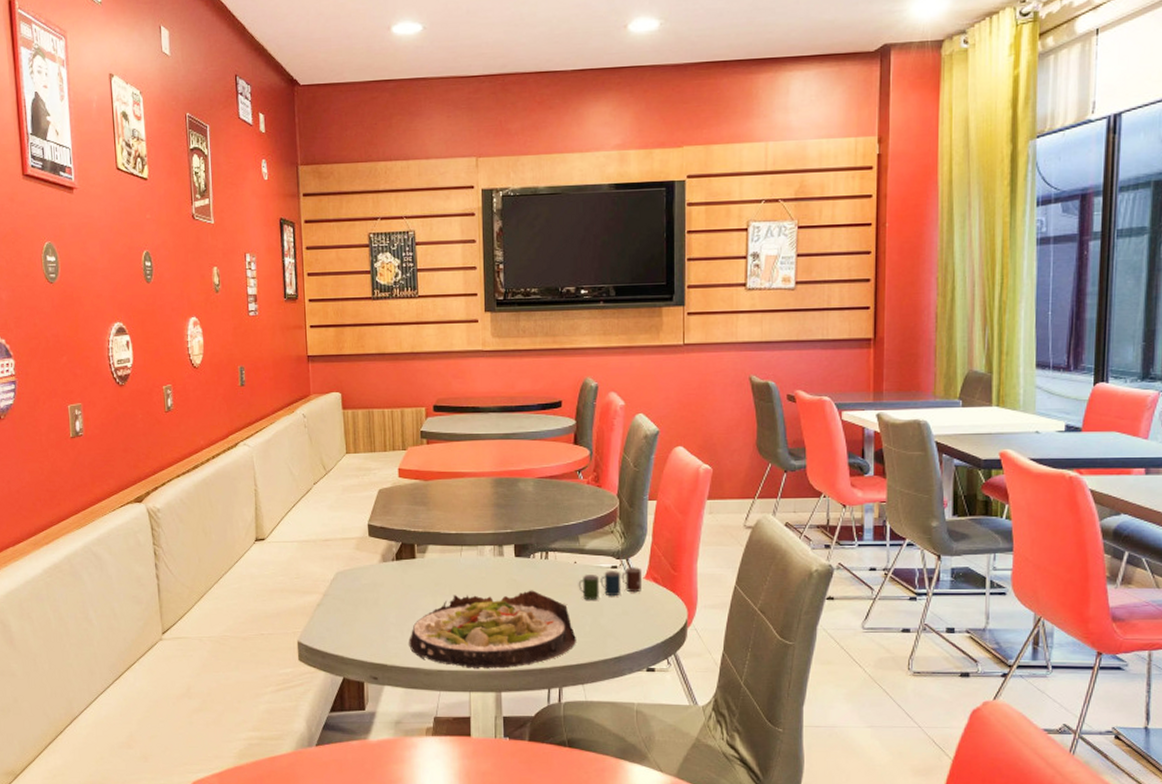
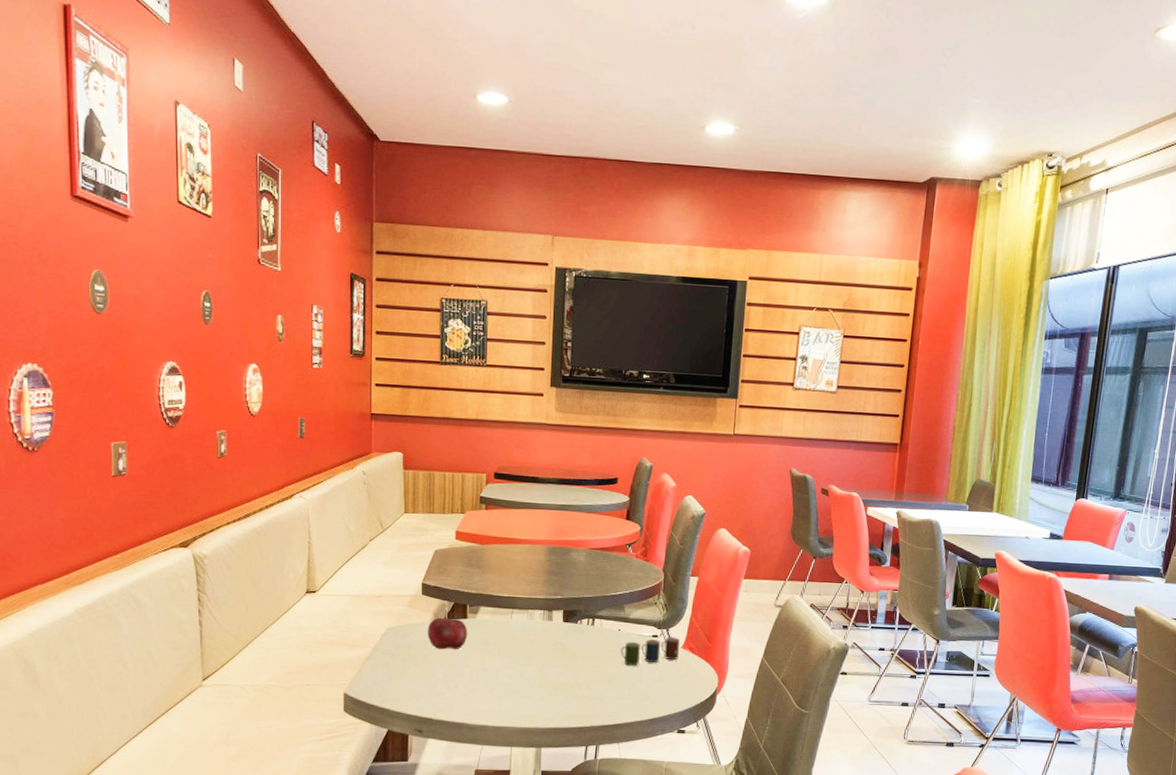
apple: none [376,553,418,592] -> present [427,613,468,650]
salad plate: present [409,590,576,670] -> none [455,654,615,726]

